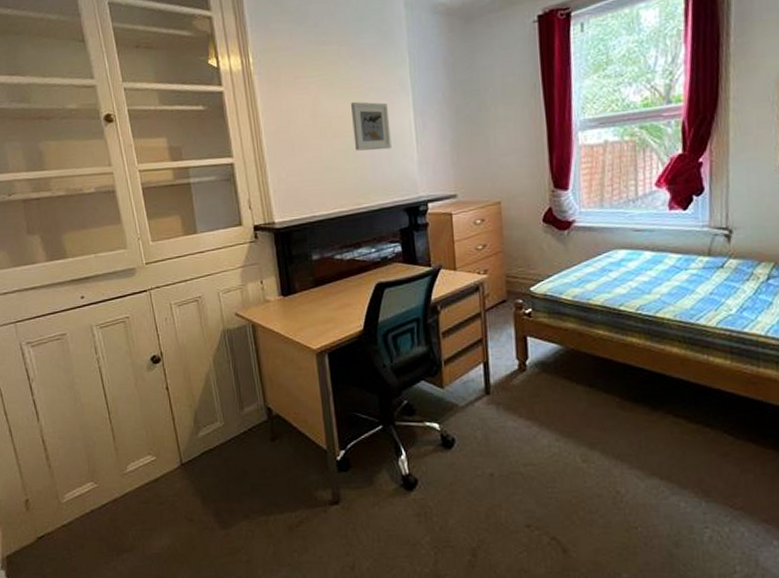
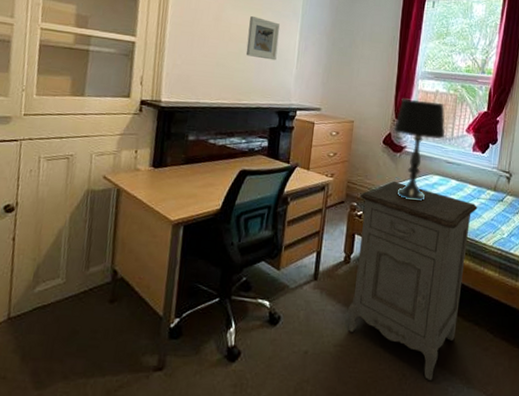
nightstand: none [524,266,688,496] -> present [348,181,478,380]
table lamp: none [554,155,627,286] -> present [393,98,446,201]

